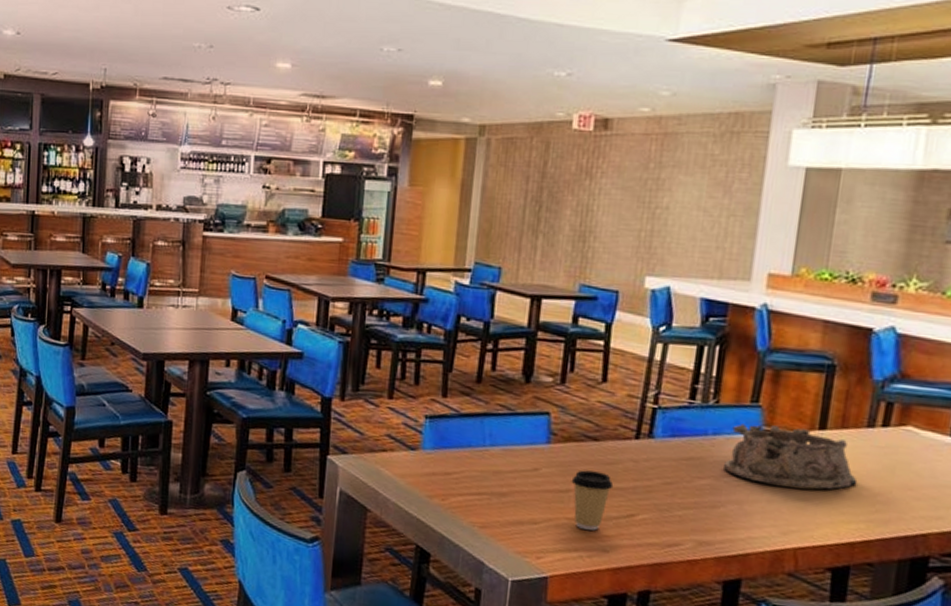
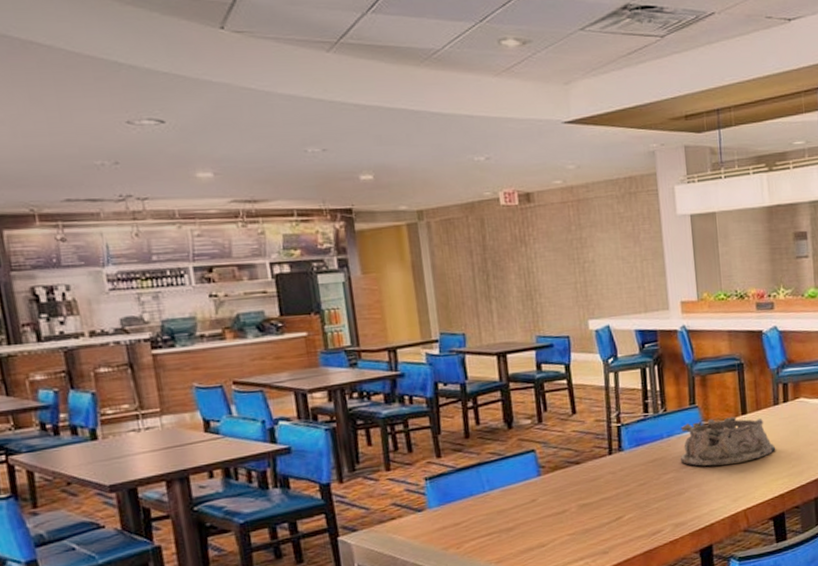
coffee cup: present [571,470,614,531] -> none [565,488,600,540]

